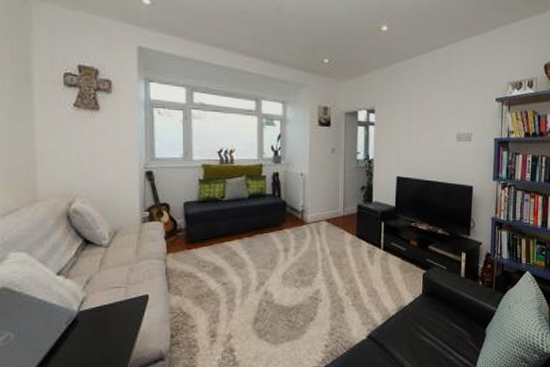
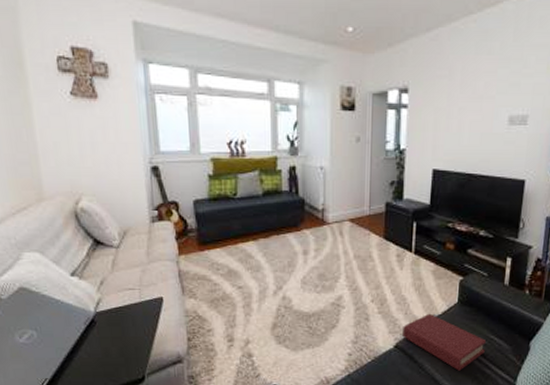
hardback book: none [374,304,448,358] -> present [402,313,486,371]

